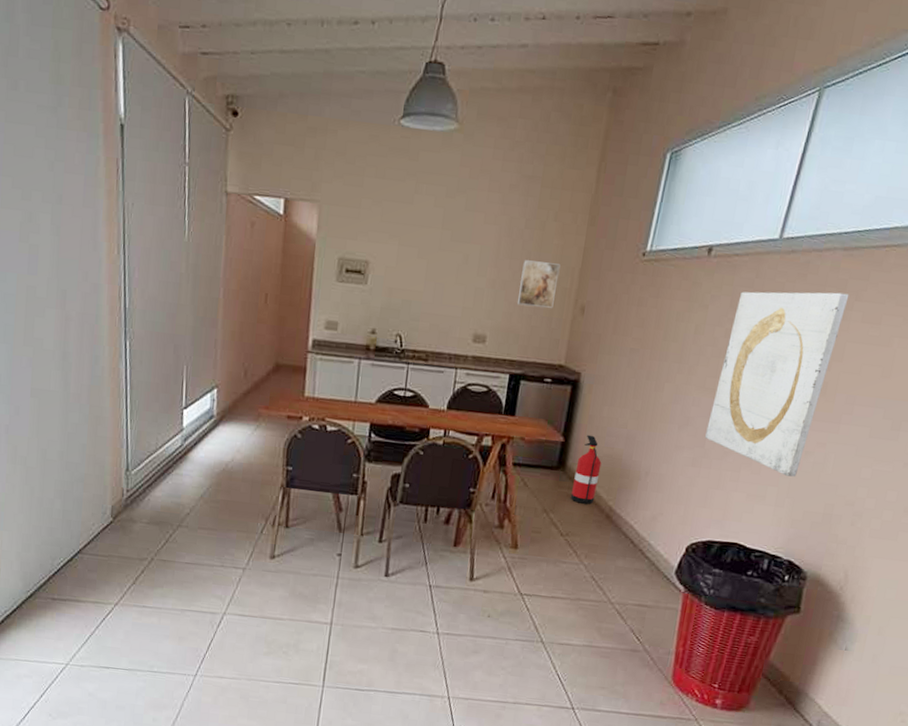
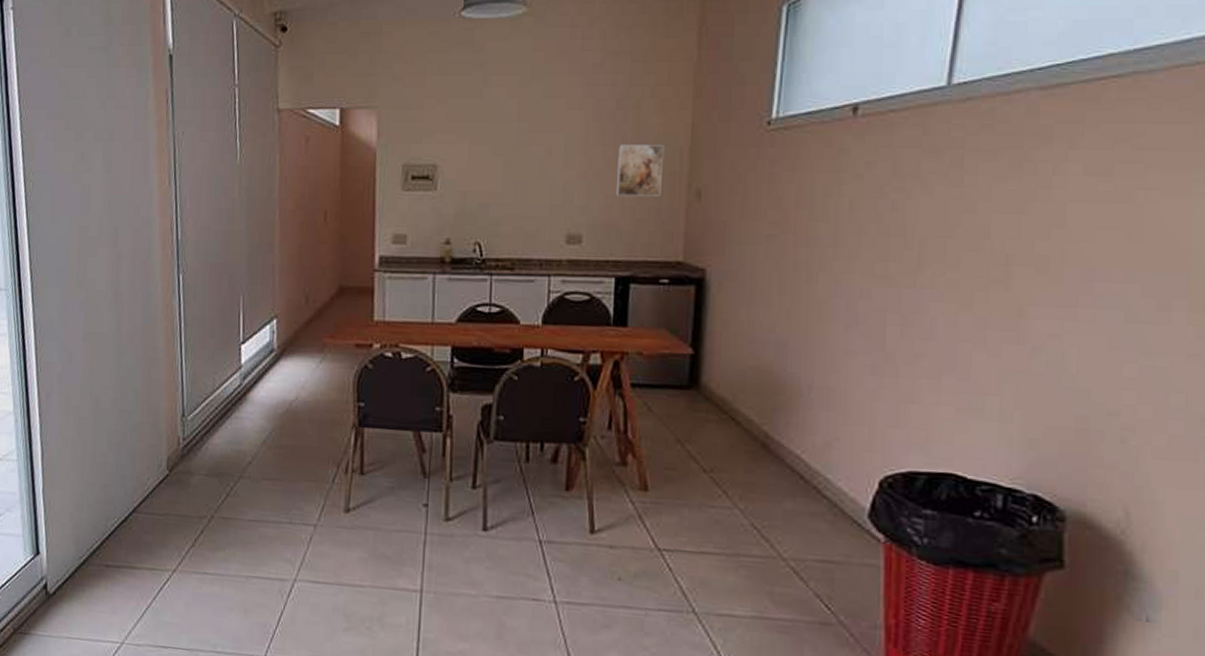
fire extinguisher: present [570,434,602,505] -> none [710,343,747,431]
wall art: present [705,291,849,477] -> none [884,142,1059,382]

